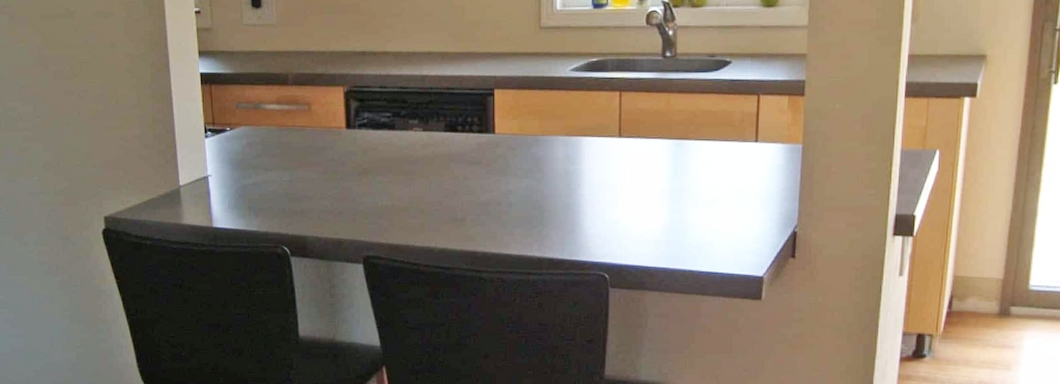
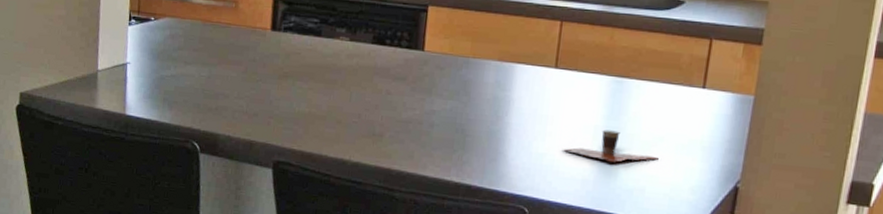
cup: none [633,191,722,221] -> present [562,130,659,163]

